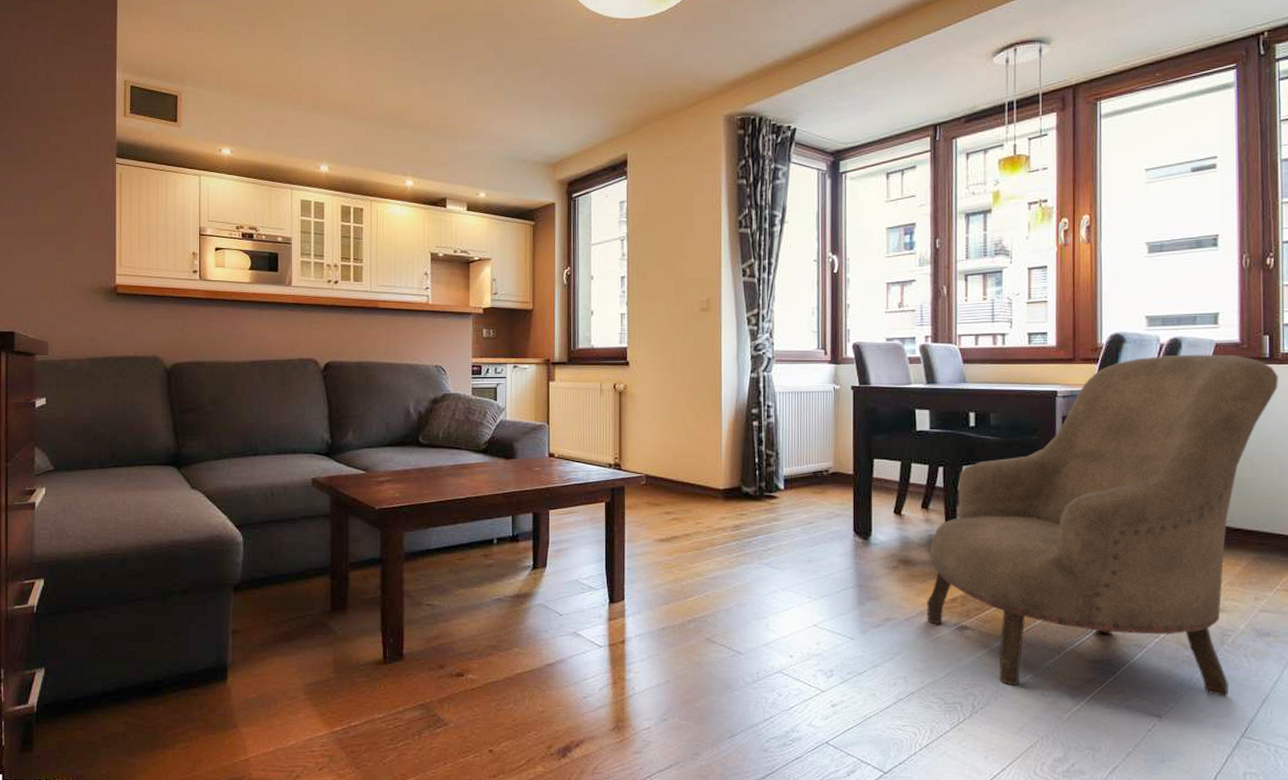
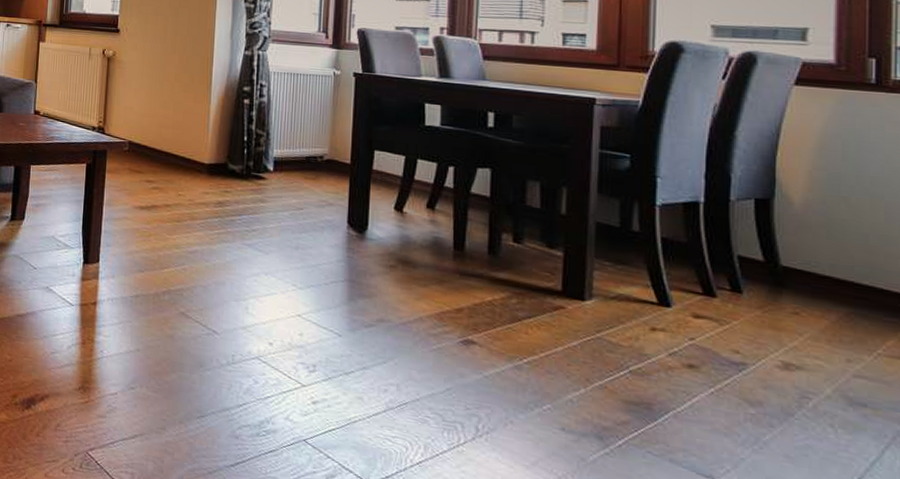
armchair: present [927,354,1278,698] -> none [426,70,887,471]

